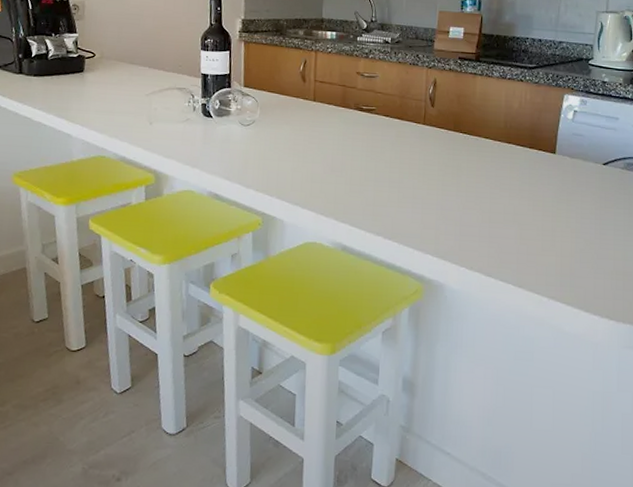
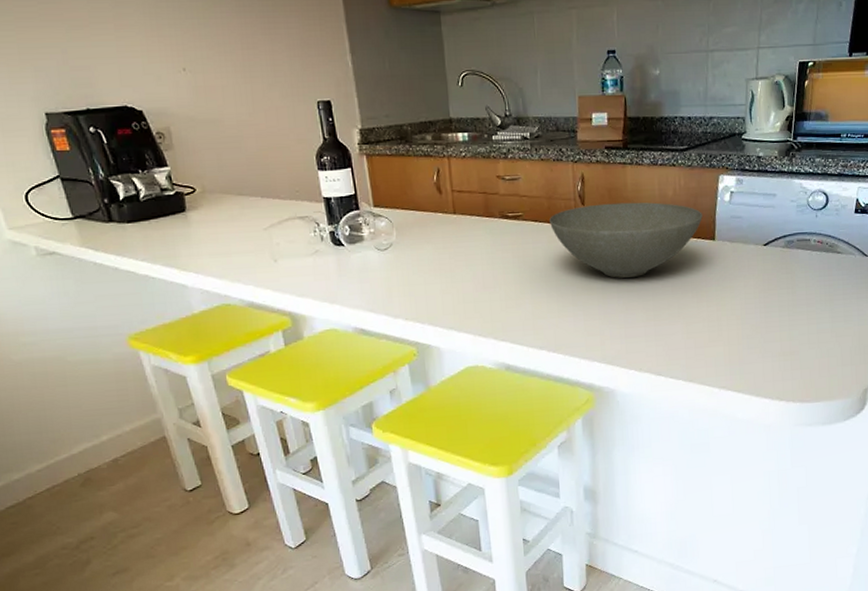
bowl: none [400,107,545,179] -> present [550,202,703,278]

